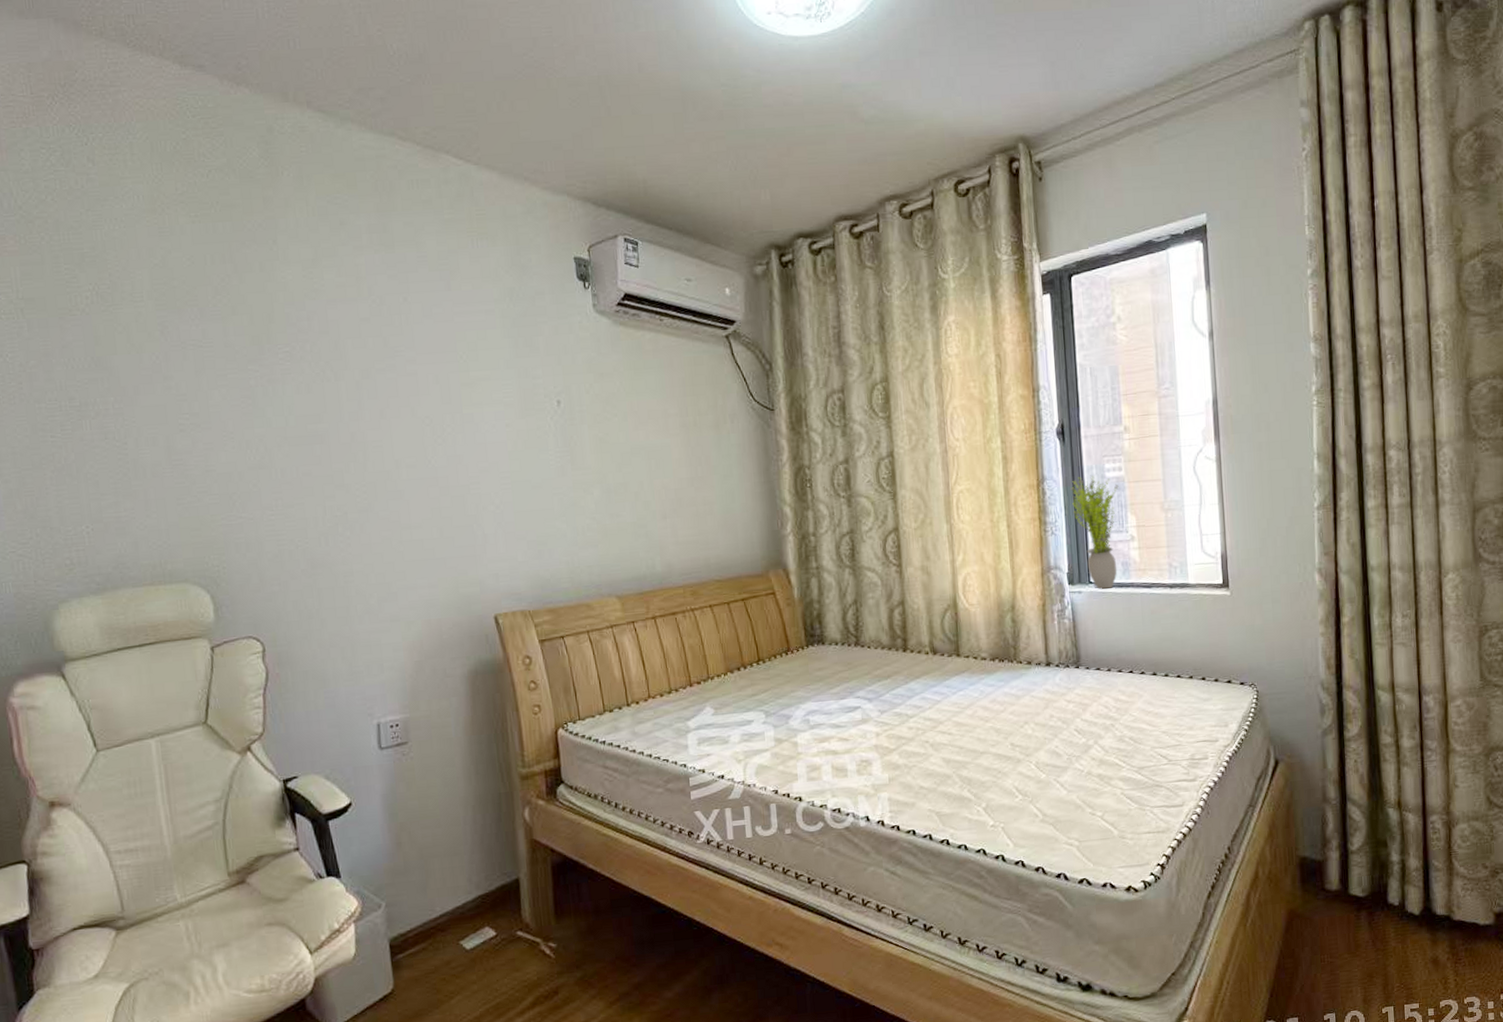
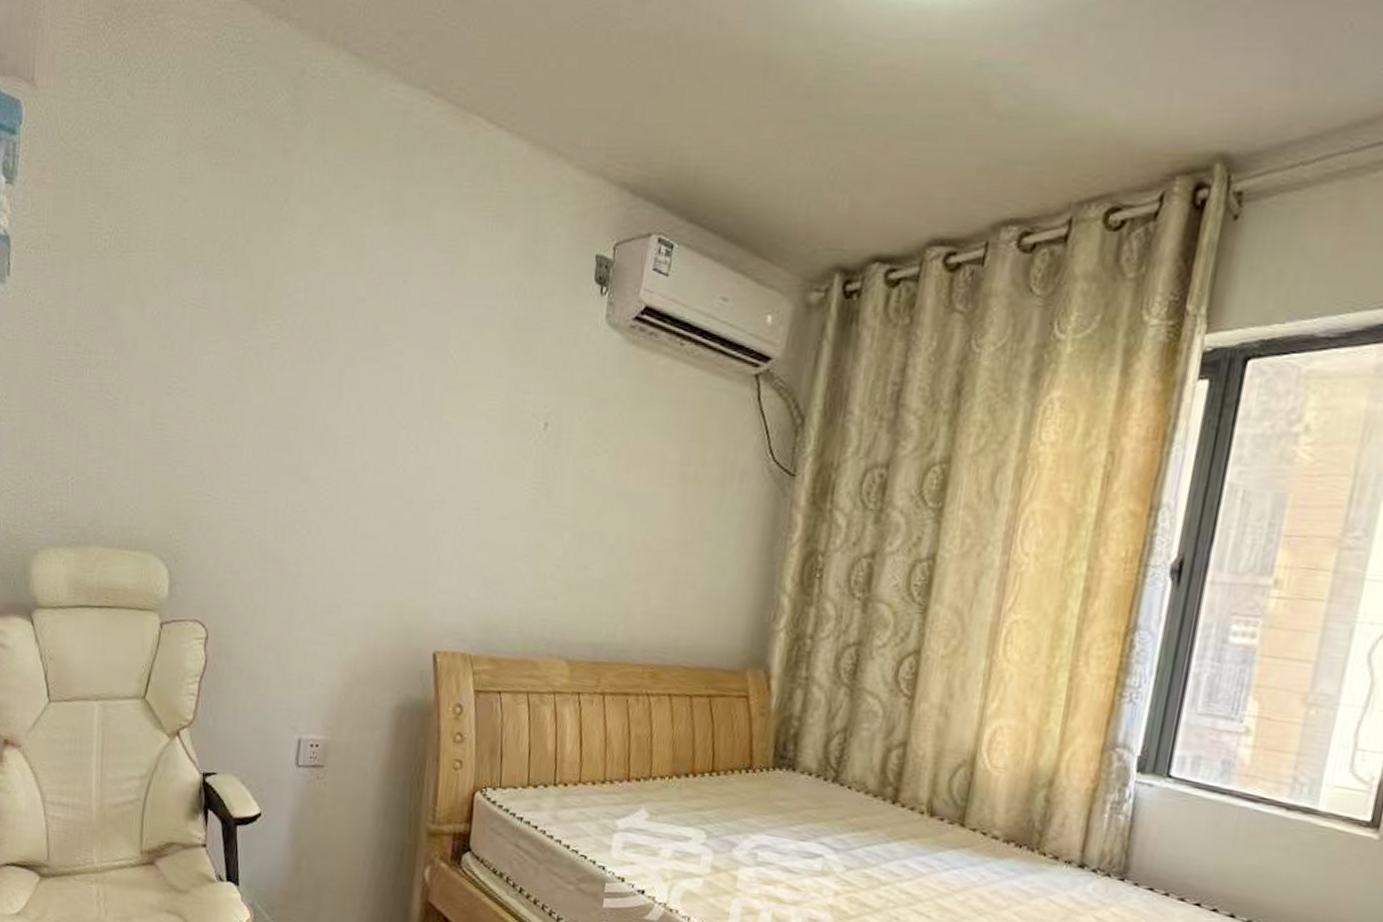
potted plant: present [1070,476,1119,590] -> none [1167,634,1246,791]

